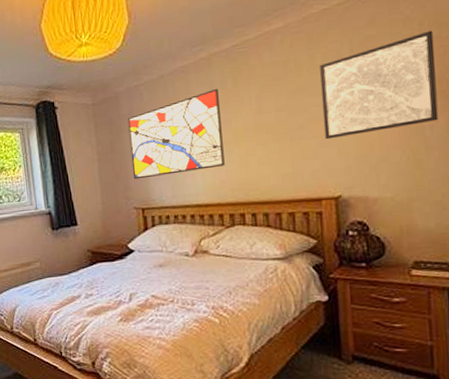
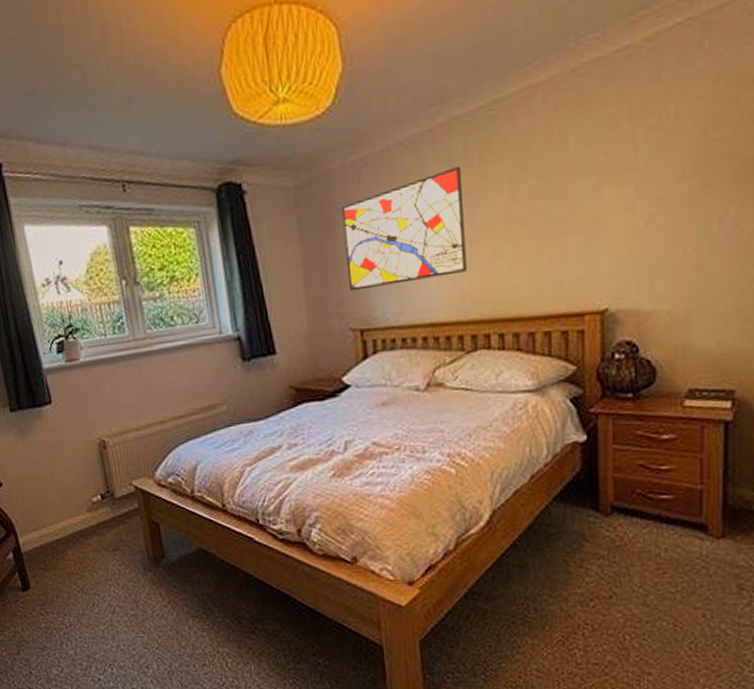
wall art: present [320,30,439,140] -> none [590,90,730,236]

